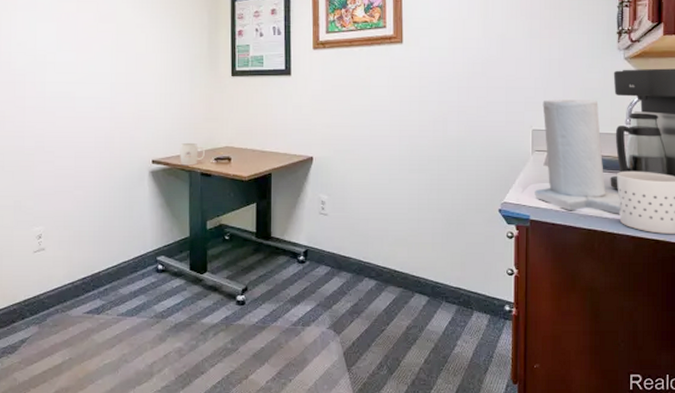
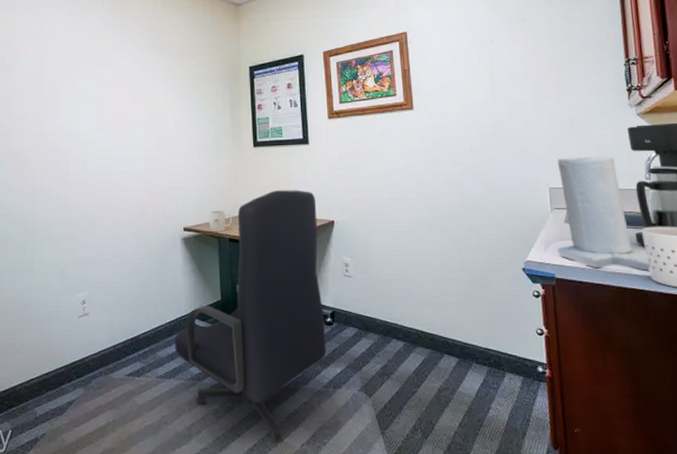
office chair: none [138,123,298,380] -> present [175,190,327,443]

